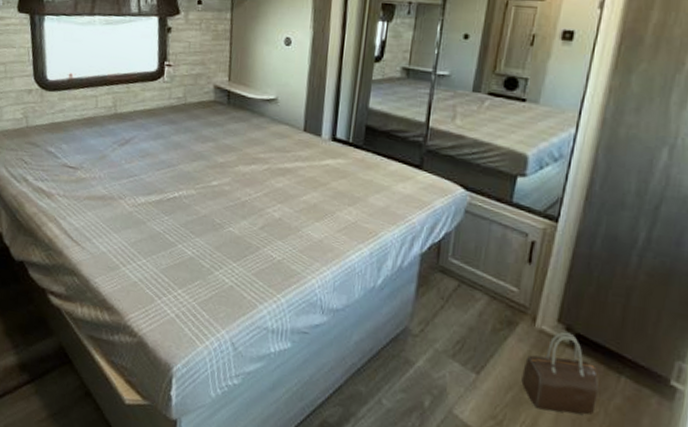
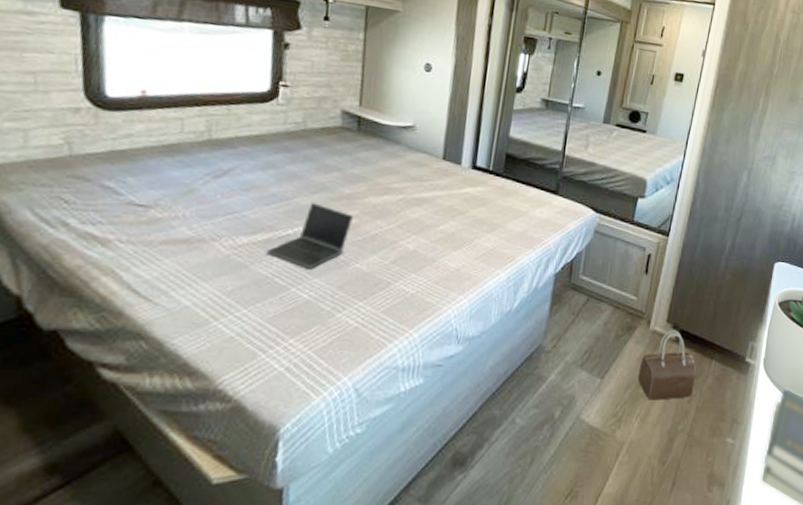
laptop computer: none [159,169,226,229] -> present [267,203,353,269]

